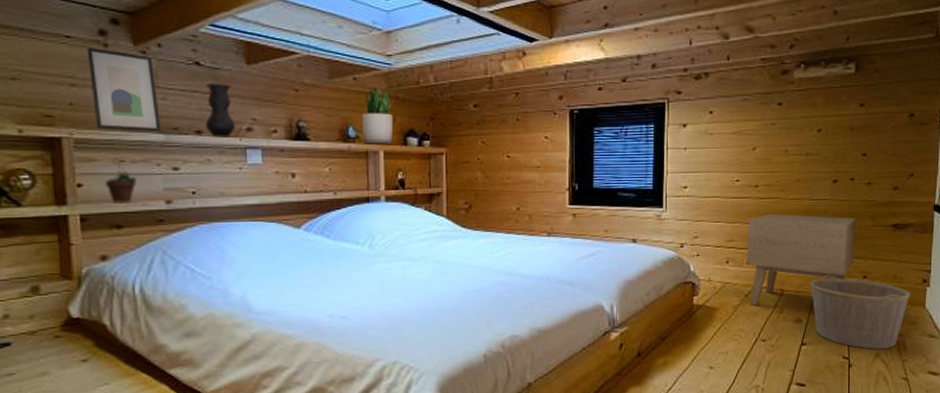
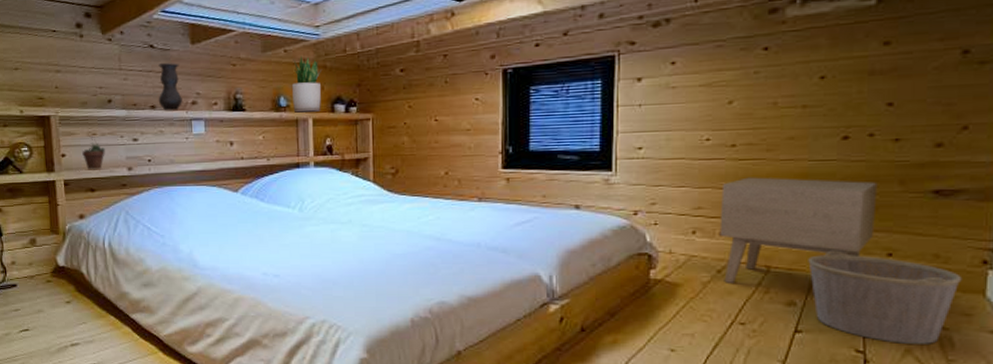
picture frame: present [87,47,161,133] -> none [67,38,124,109]

